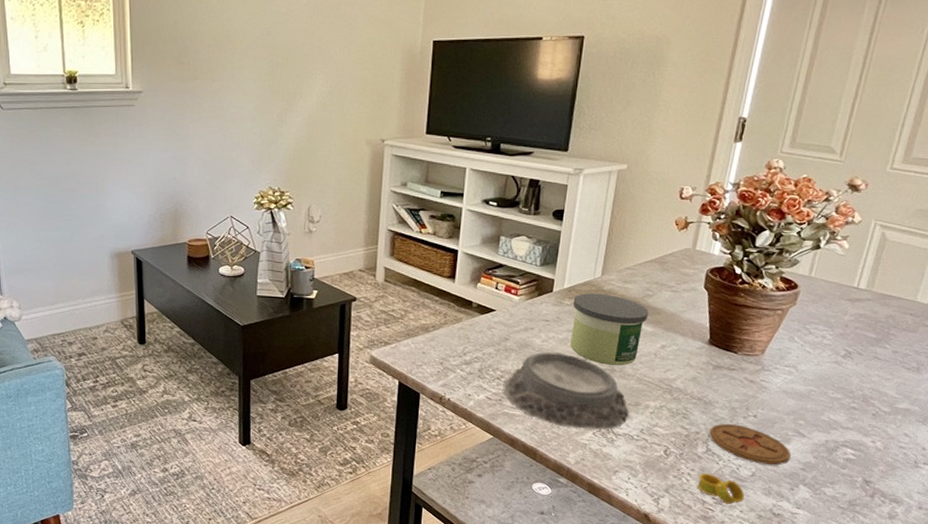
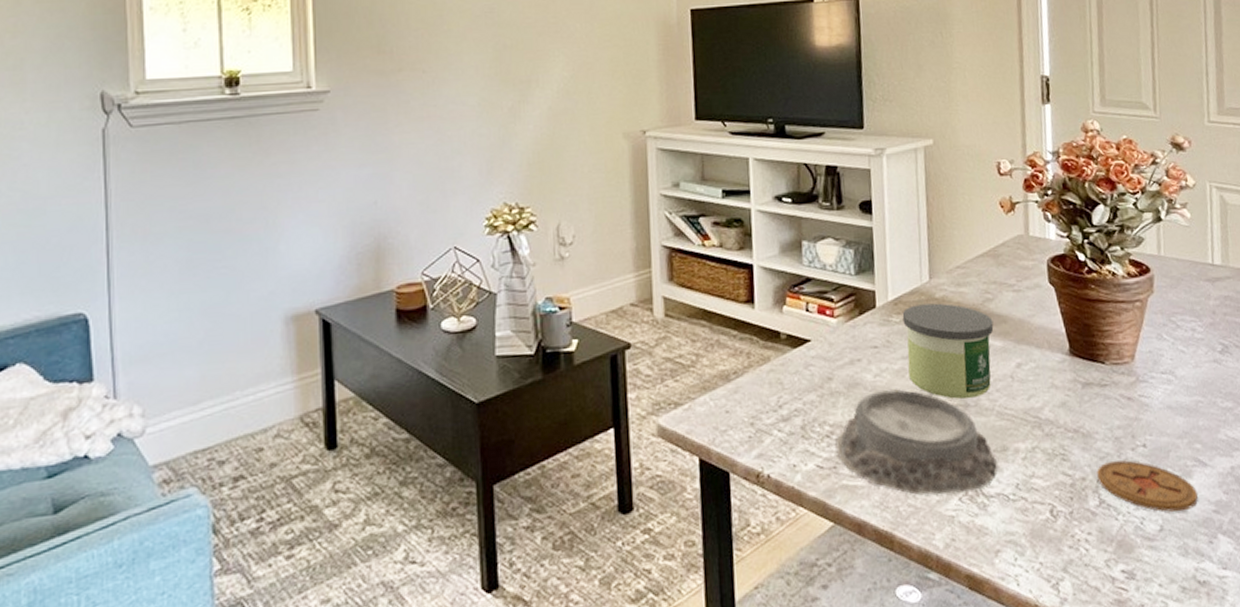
napkin ring: present [697,473,744,504] -> none [1099,535,1159,578]

